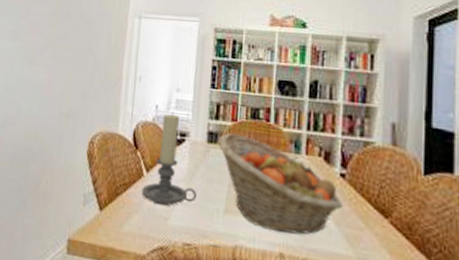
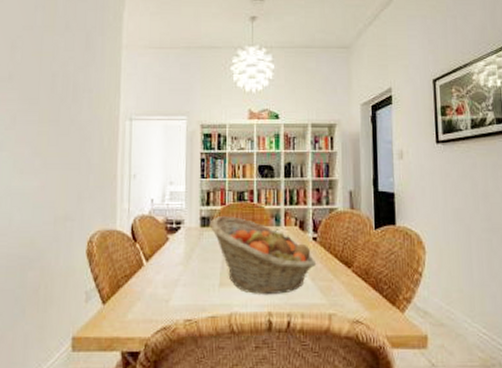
candle holder: present [141,113,197,206] -> none [142,205,195,289]

